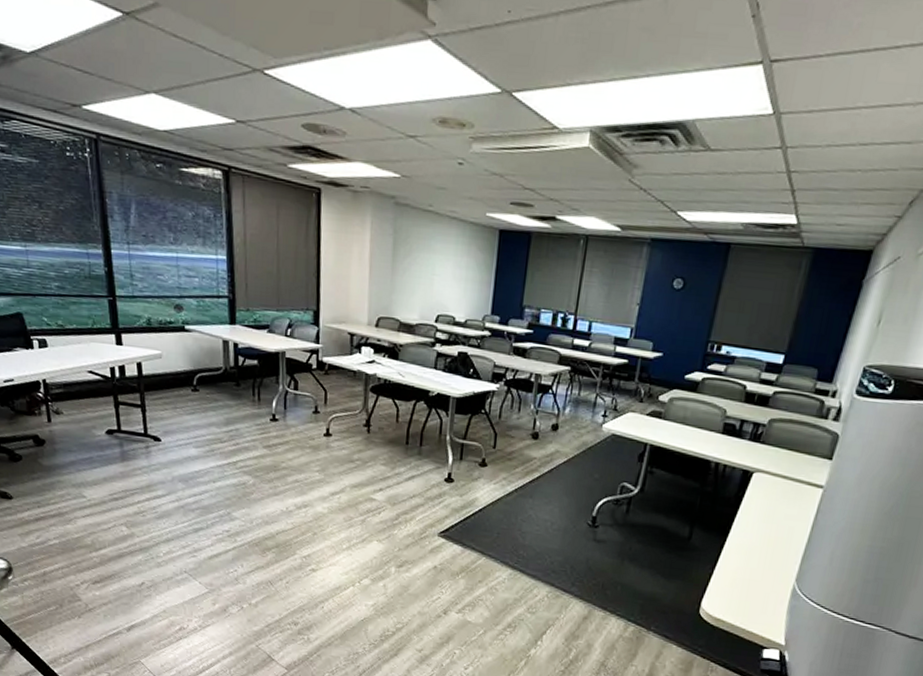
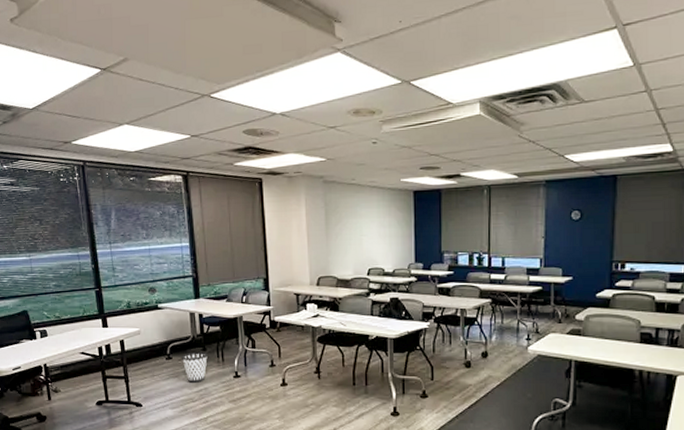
wastebasket: none [211,386,242,422] -> present [182,351,208,383]

